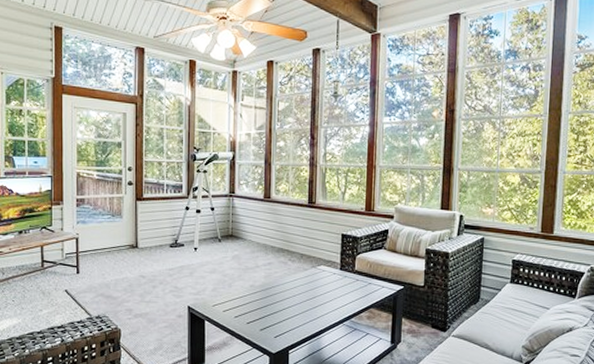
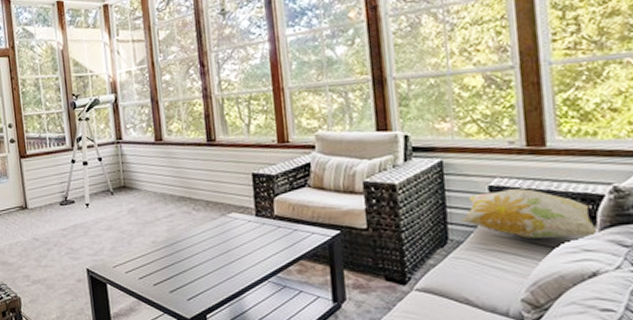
decorative pillow: none [490,263,578,302] -> present [461,188,600,238]

